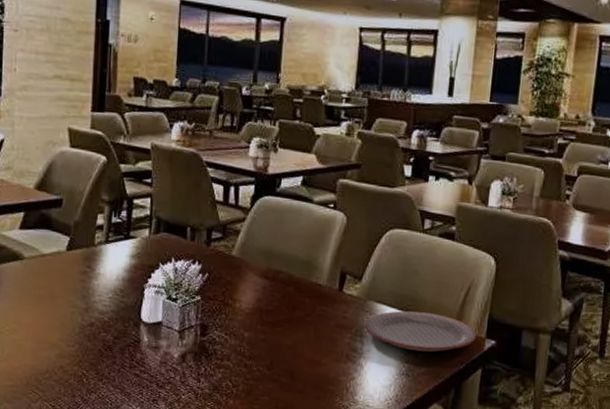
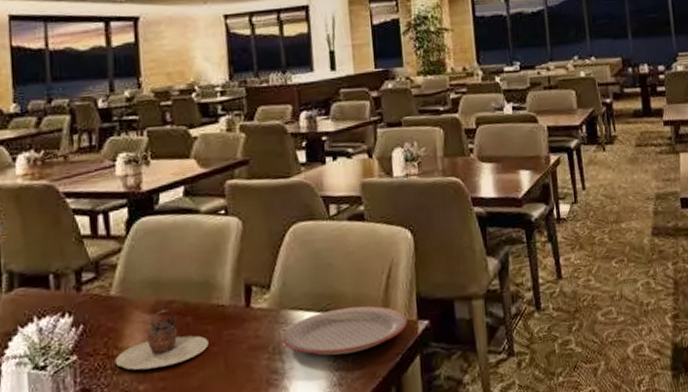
teapot: none [229,276,304,323] -> present [115,309,209,370]

